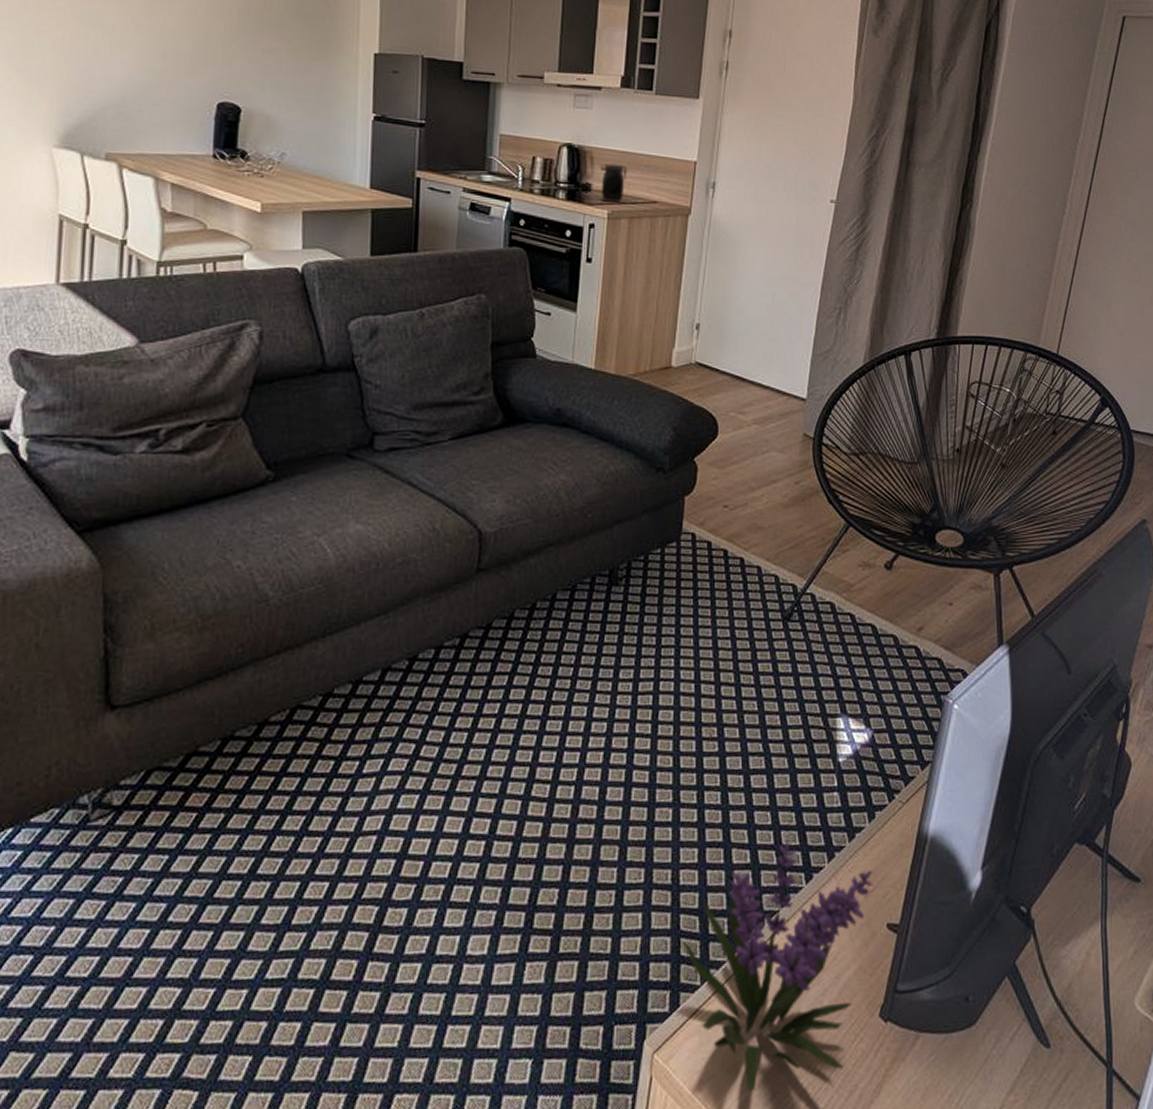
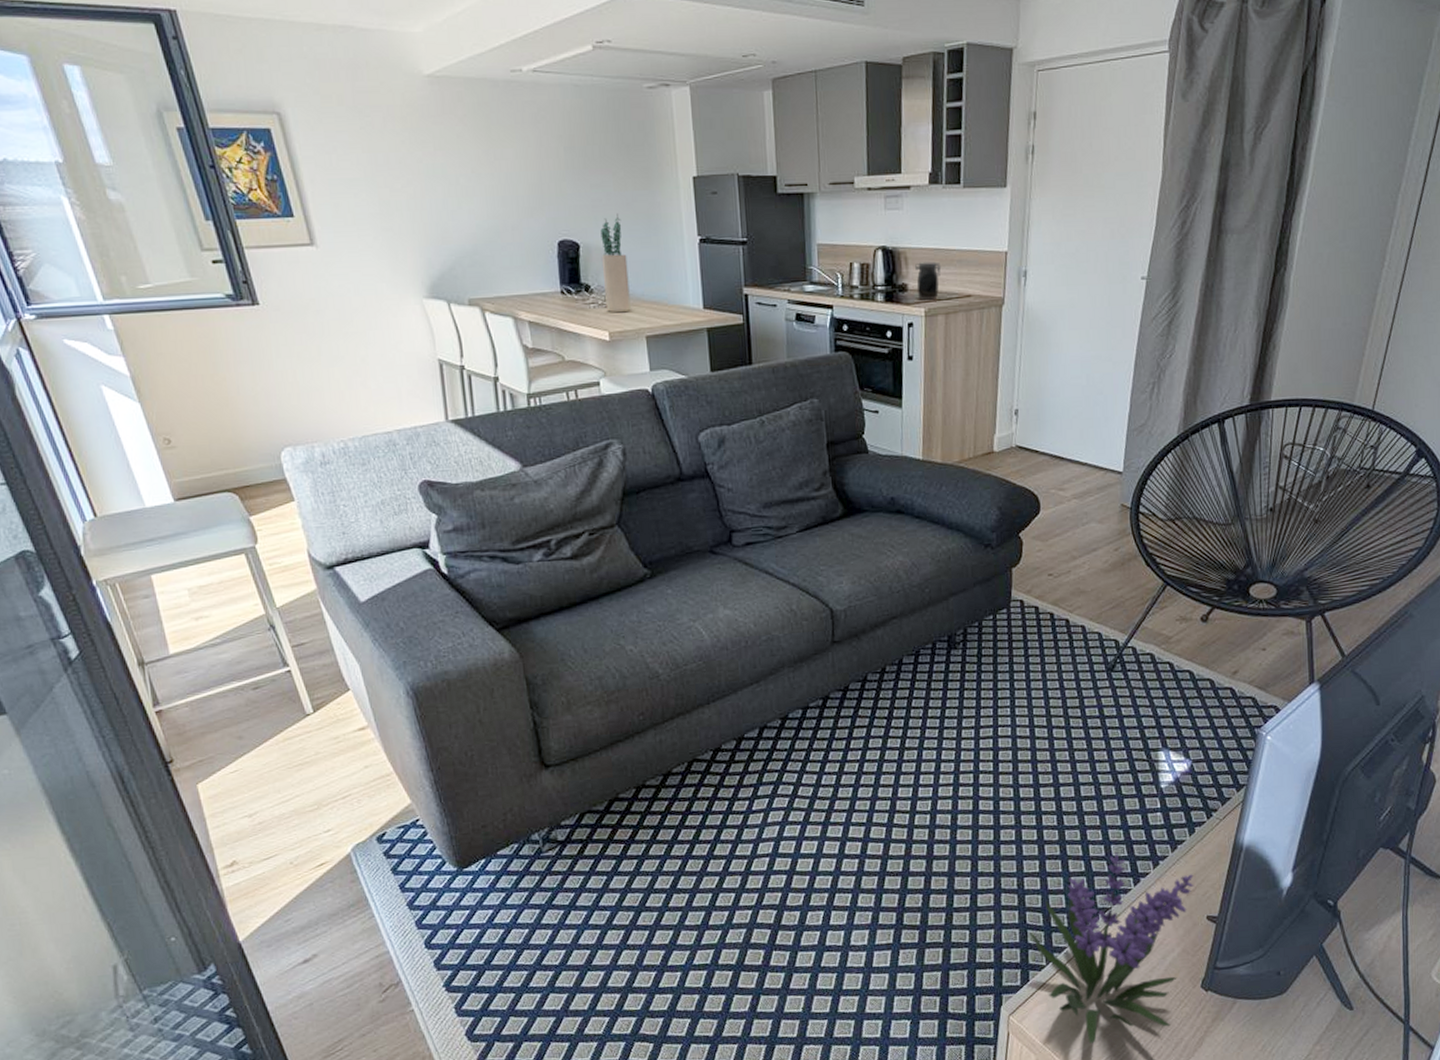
vase: none [262,81,292,185] -> present [600,213,631,313]

